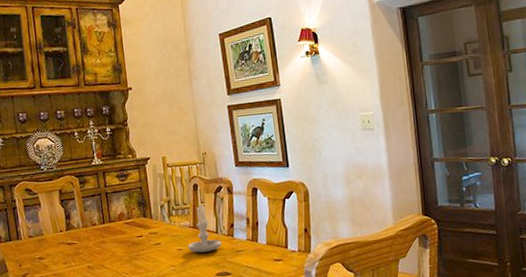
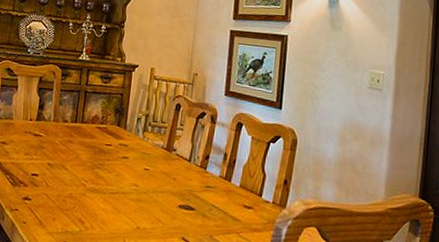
candle: present [188,204,222,253] -> none [155,125,192,180]

